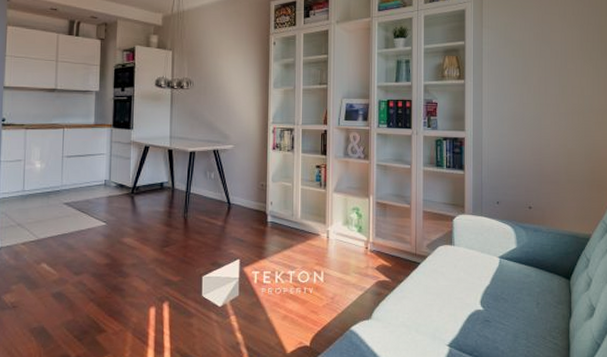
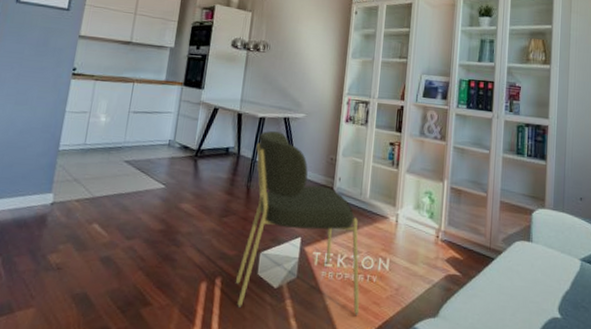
dining chair: none [181,164,299,327] -> present [235,131,360,315]

